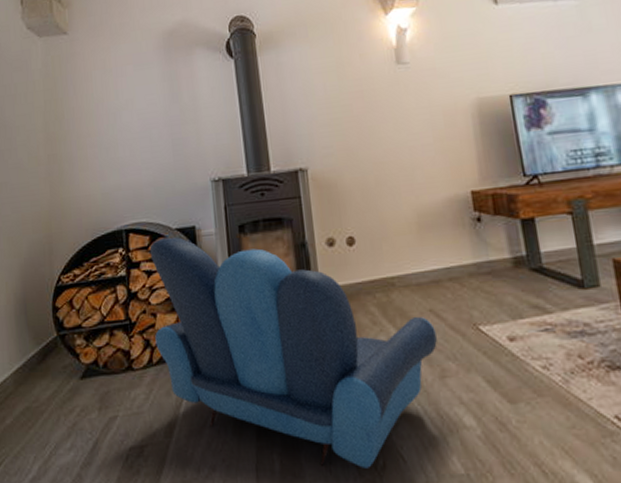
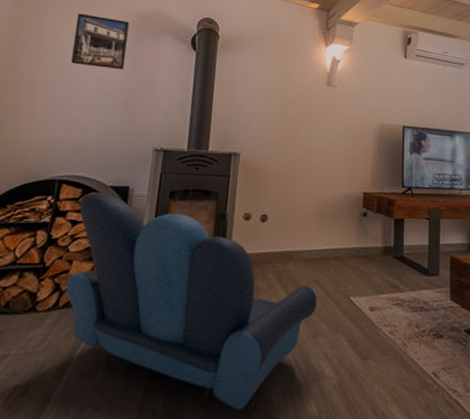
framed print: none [105,42,162,103] -> present [71,13,130,70]

